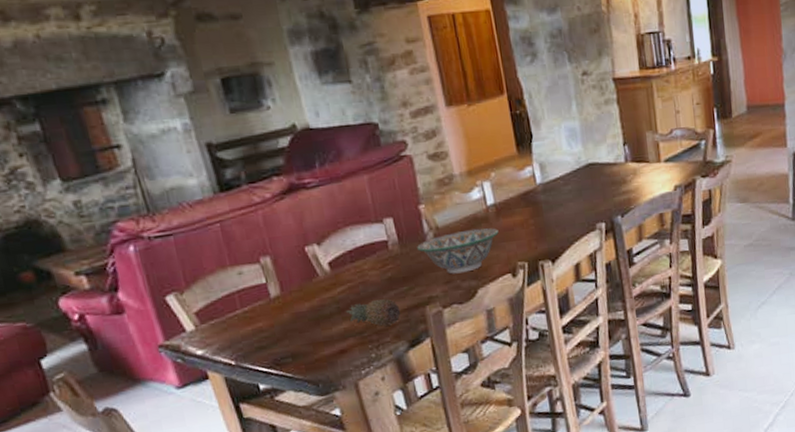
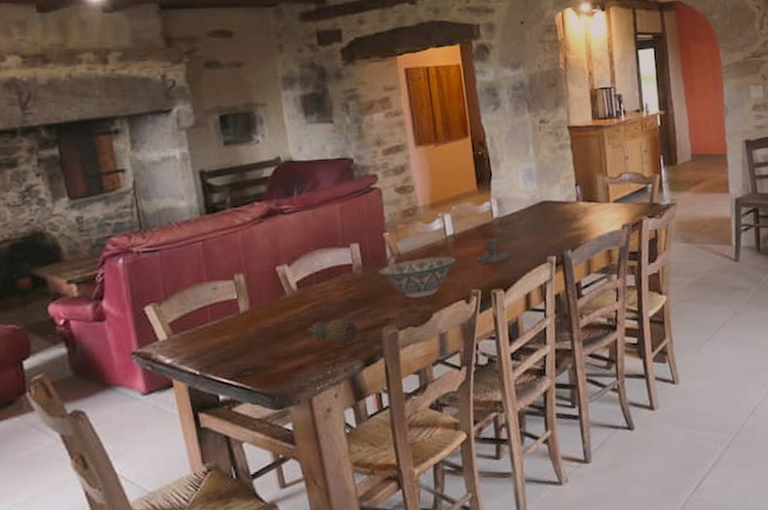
candle holder: none [520,206,559,235] -> present [476,238,512,265]

